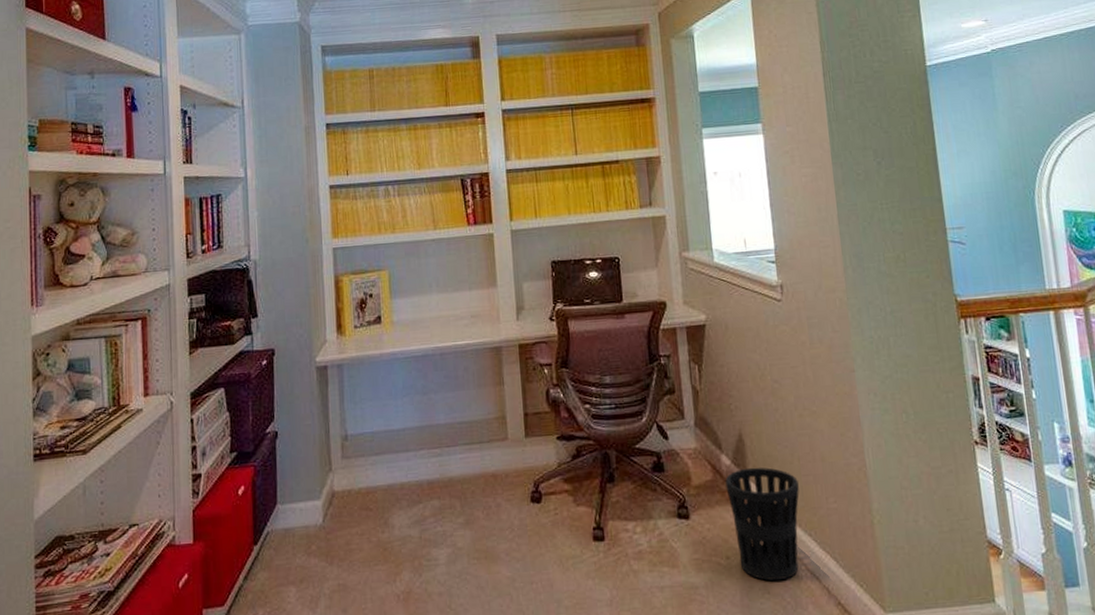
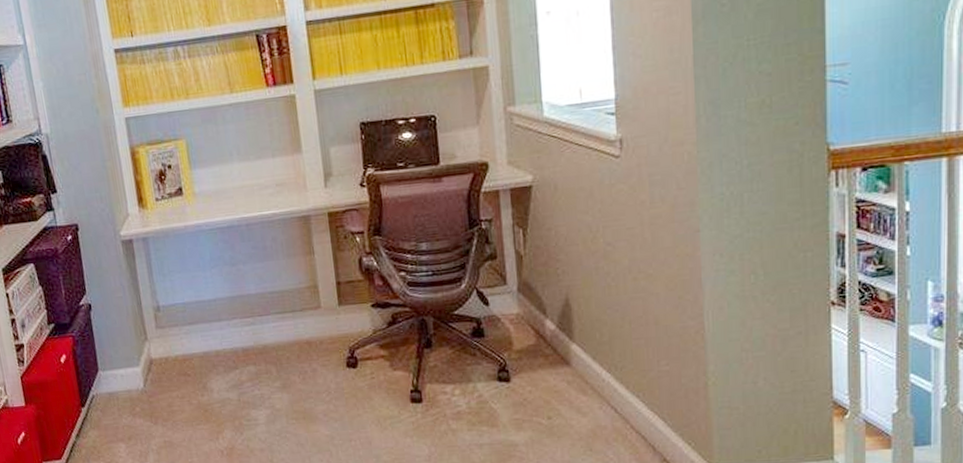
wastebasket: present [725,467,800,581] -> none [549,331,629,440]

